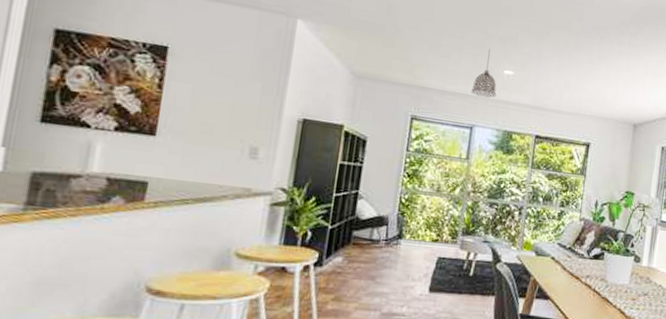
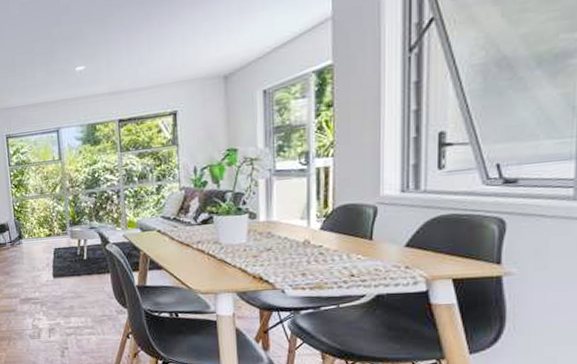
pendant lamp: present [471,49,497,98] -> none [50,52,74,100]

